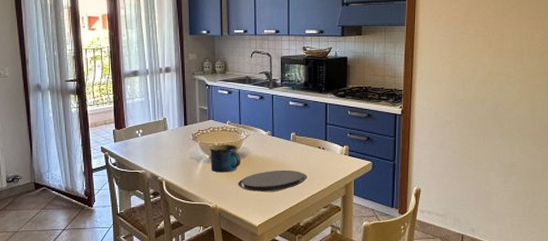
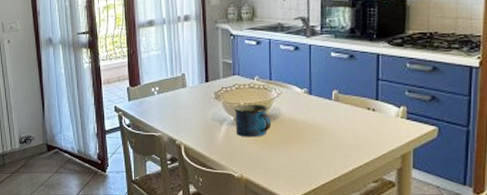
plate: present [238,170,307,193] -> none [268,135,353,162]

